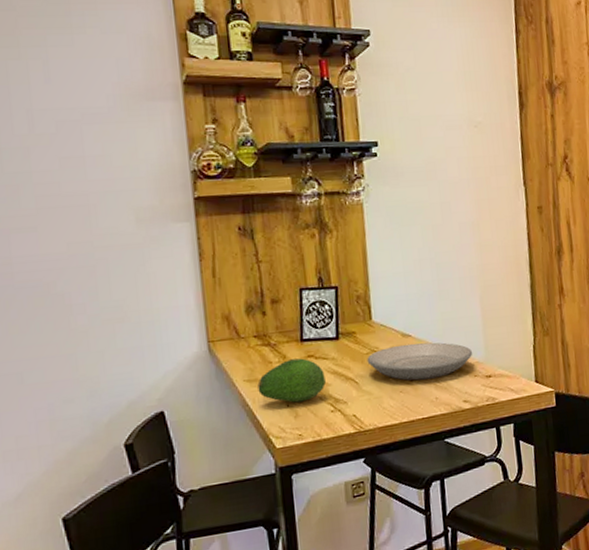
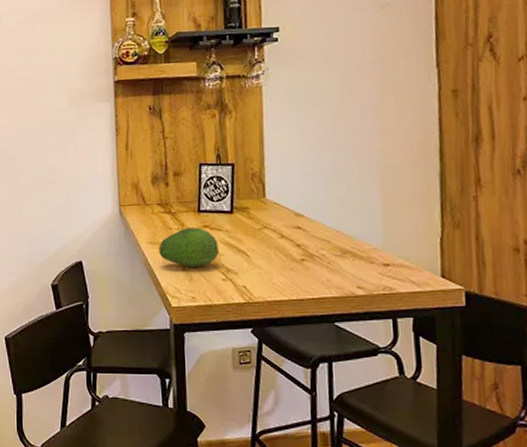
plate: present [367,342,473,381] -> none [259,223,370,260]

